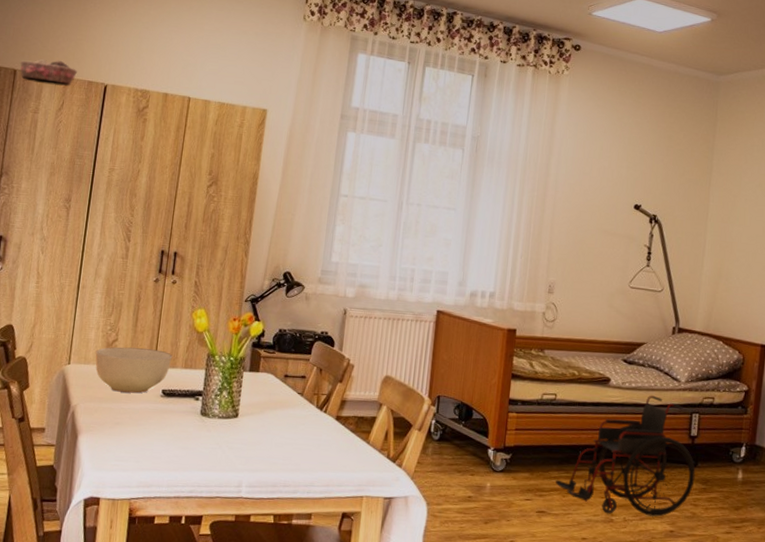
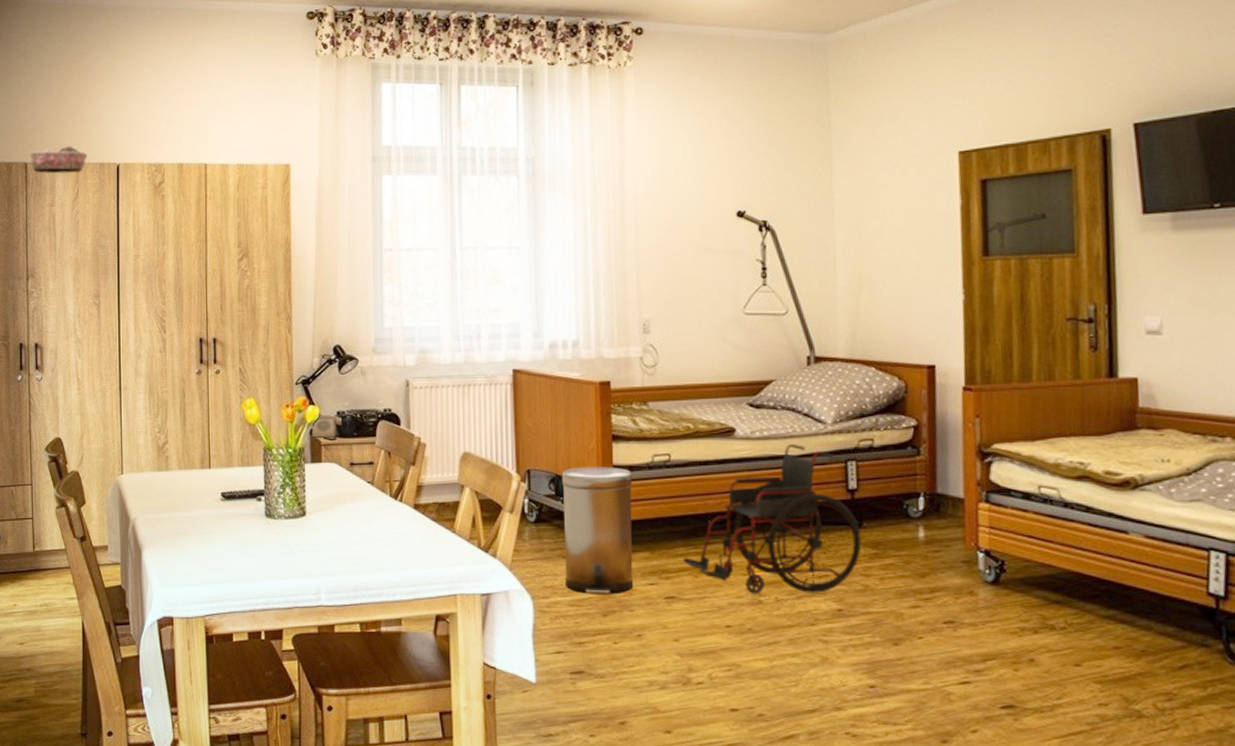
bowl: present [95,347,173,394] -> none [147,449,227,499]
telephone: none [253,330,300,352] -> present [311,414,362,438]
pedal bin: none [457,397,523,506] -> present [561,467,634,595]

